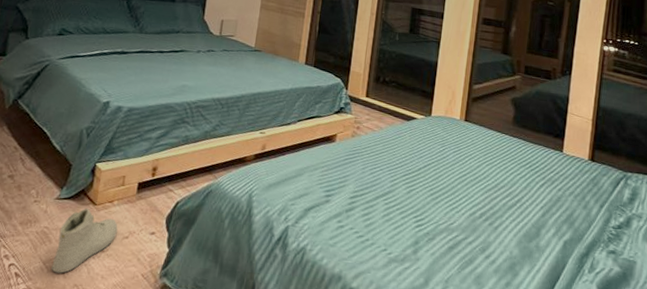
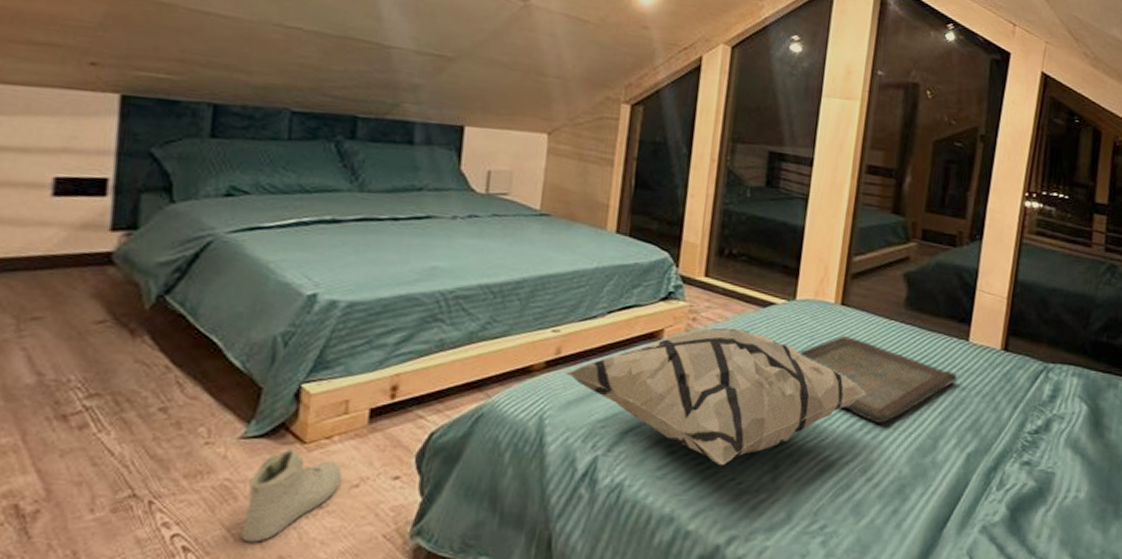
decorative pillow: none [267,135,484,239] -> present [565,327,866,466]
serving tray: none [433,144,554,213] -> present [798,335,957,423]

